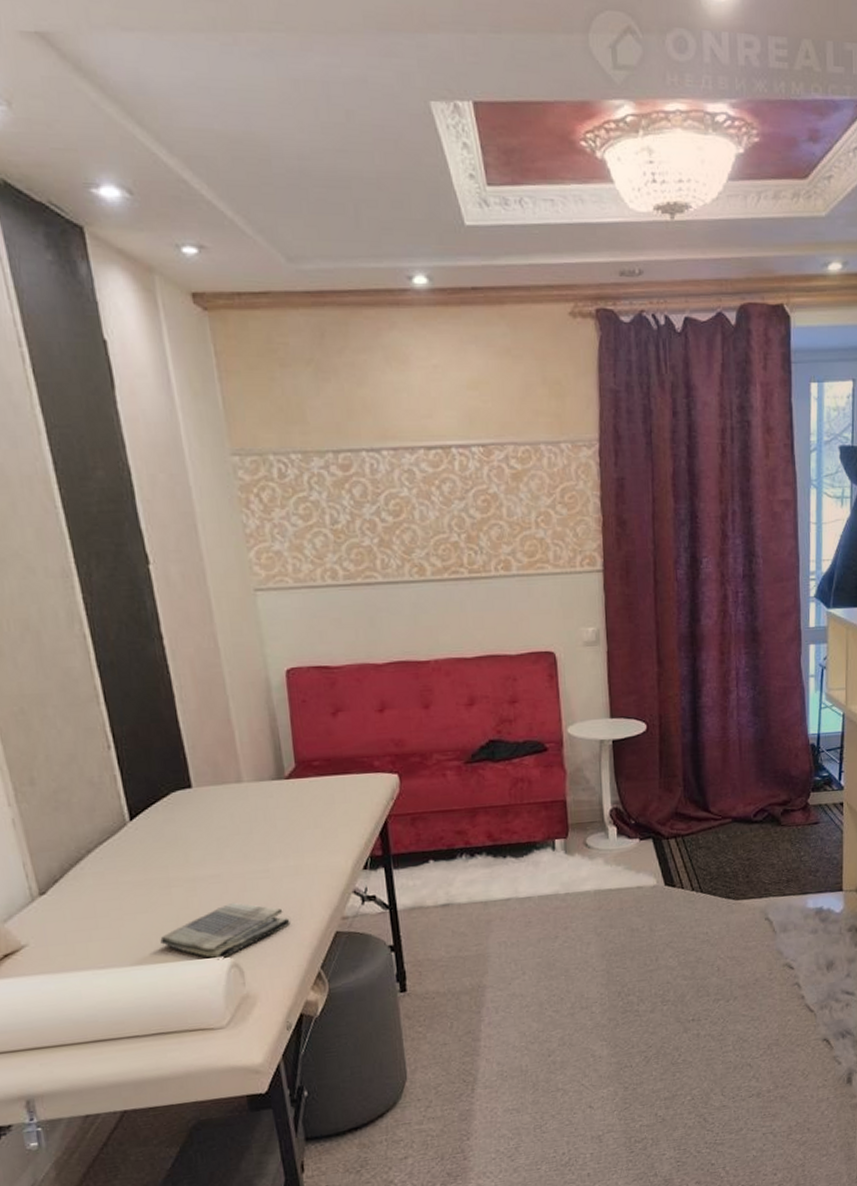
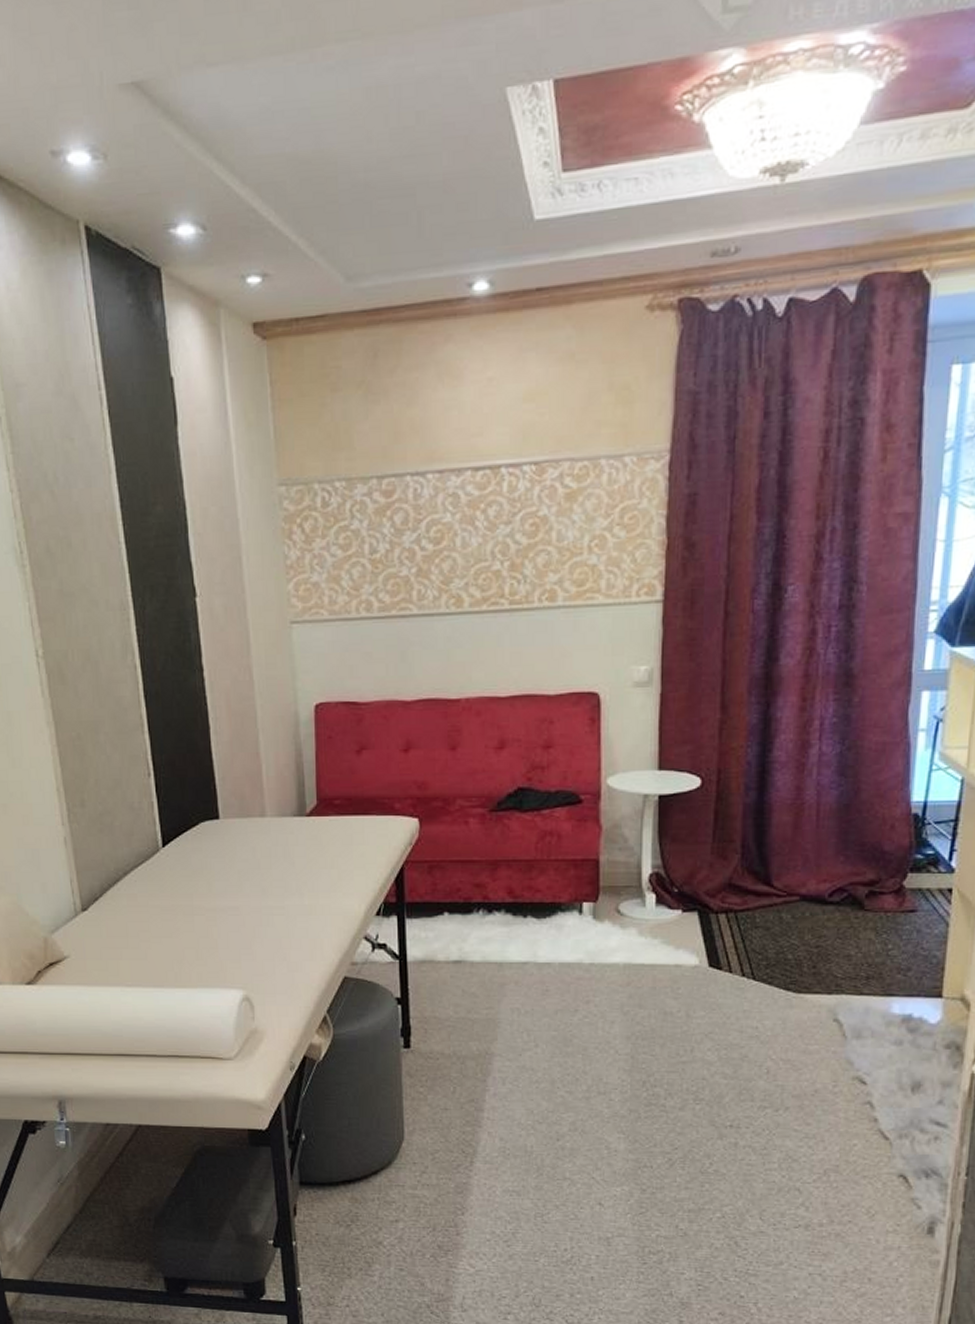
dish towel: present [160,902,290,960] -> none [181,936,301,992]

